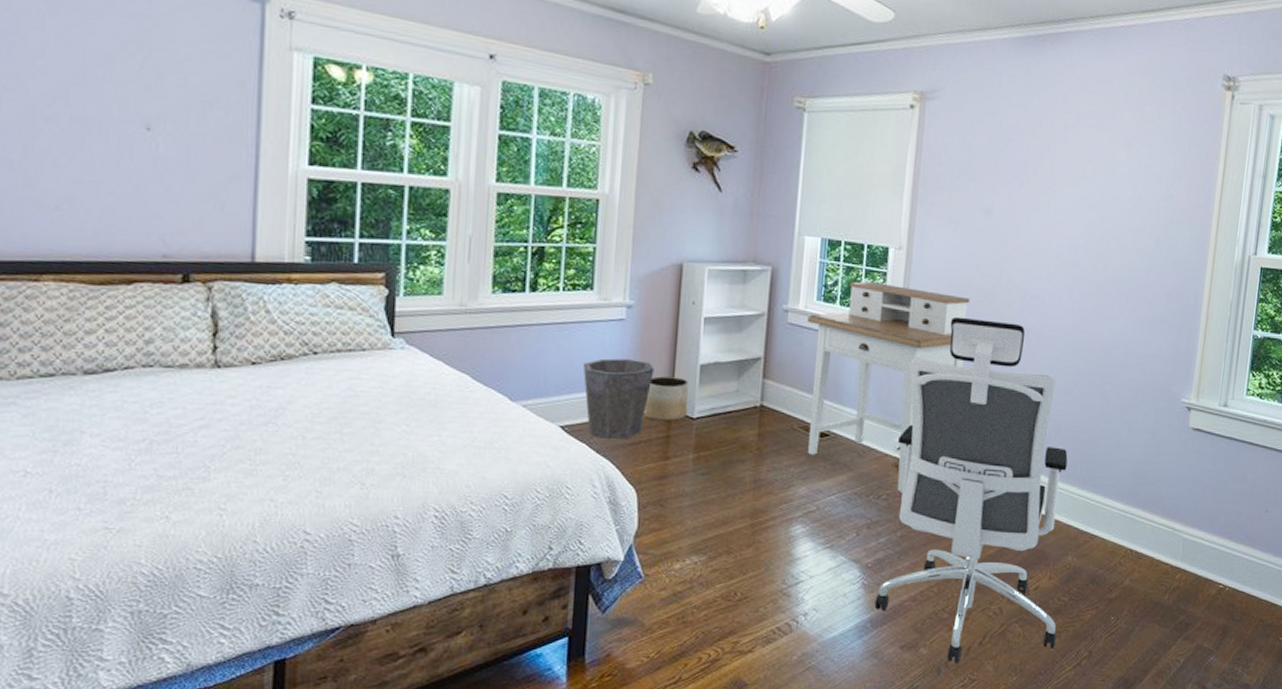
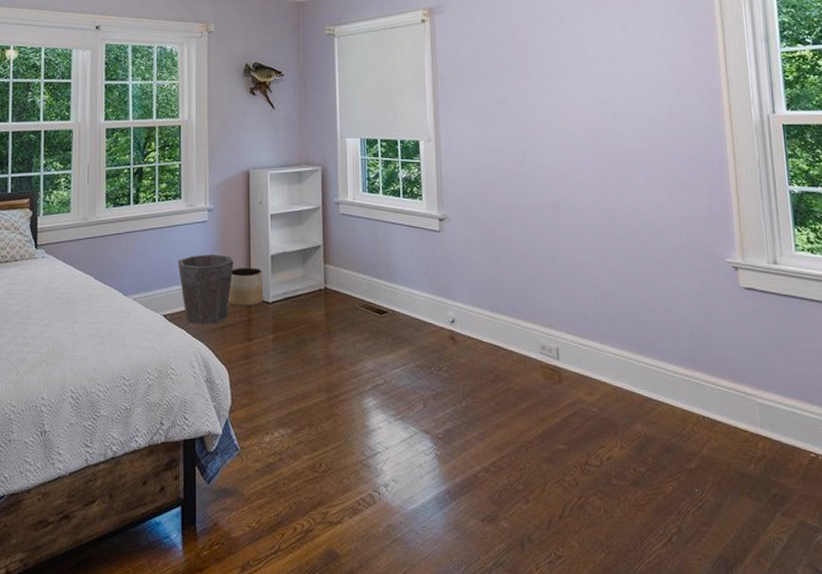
desk: present [807,281,971,492] -> none [357,172,502,364]
office chair: present [874,316,1068,663] -> none [449,196,641,538]

